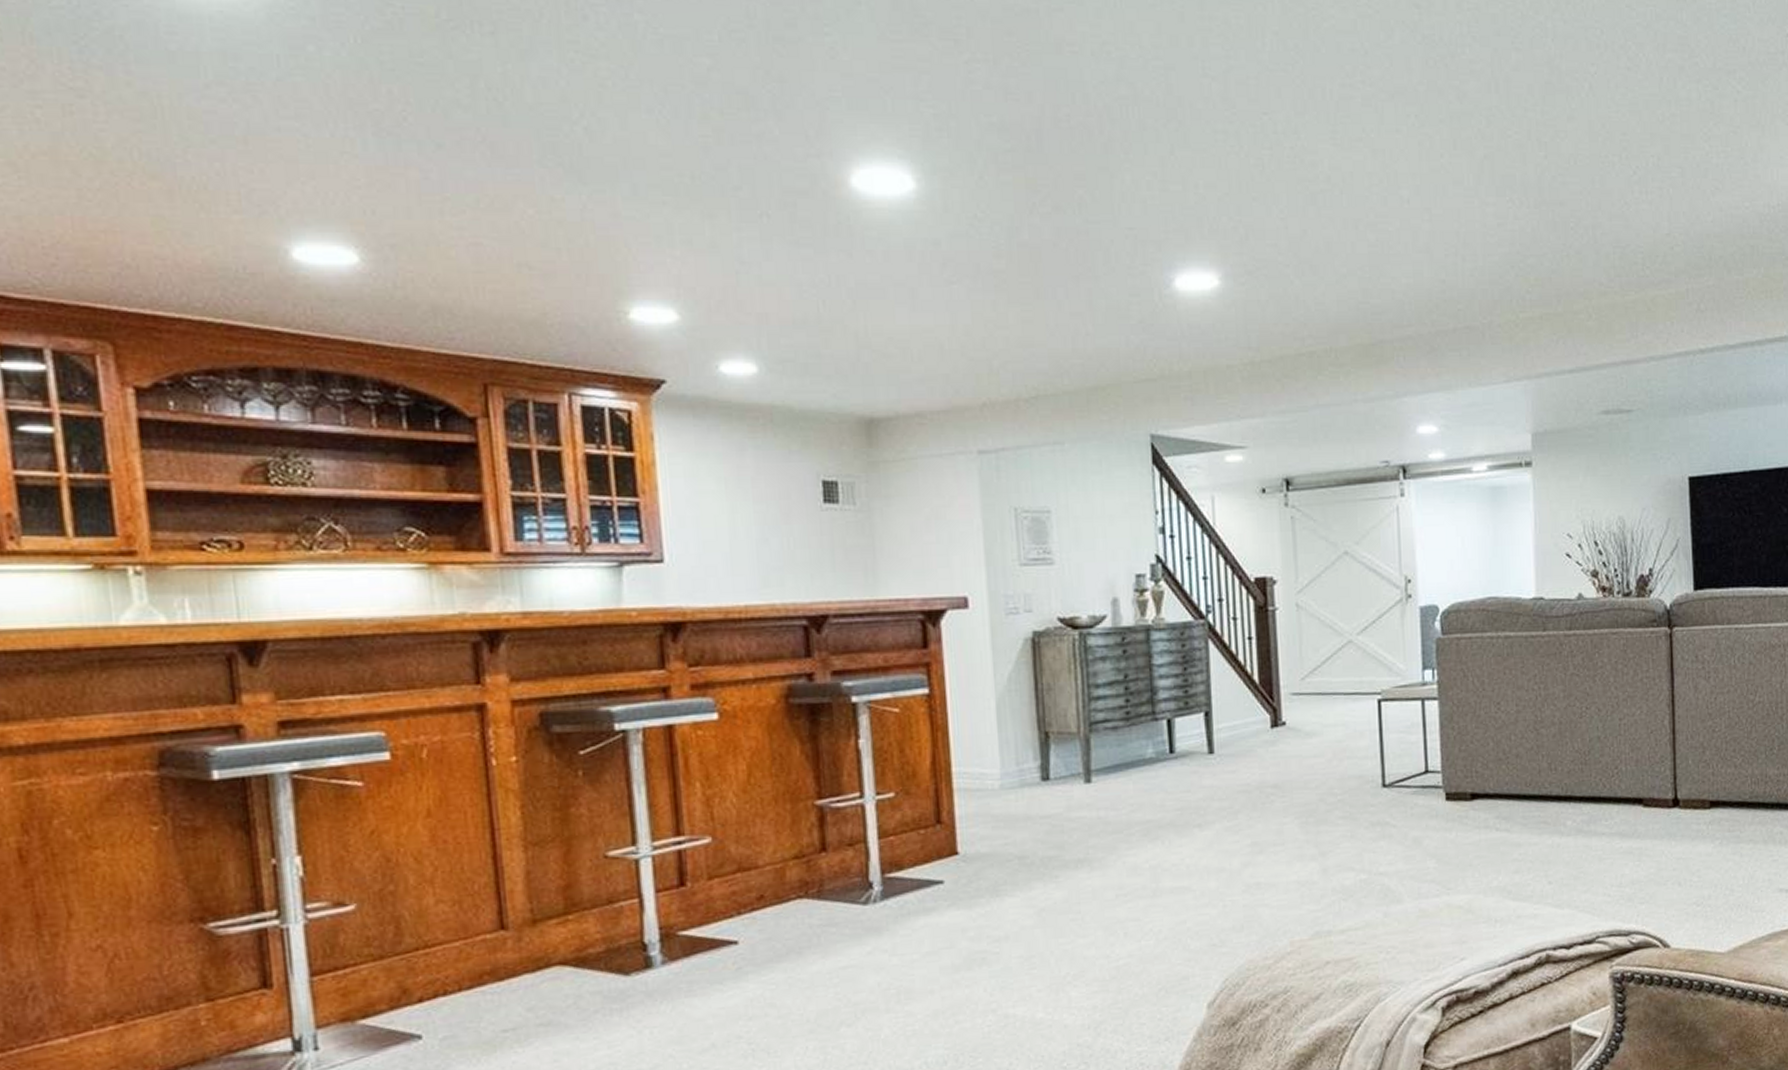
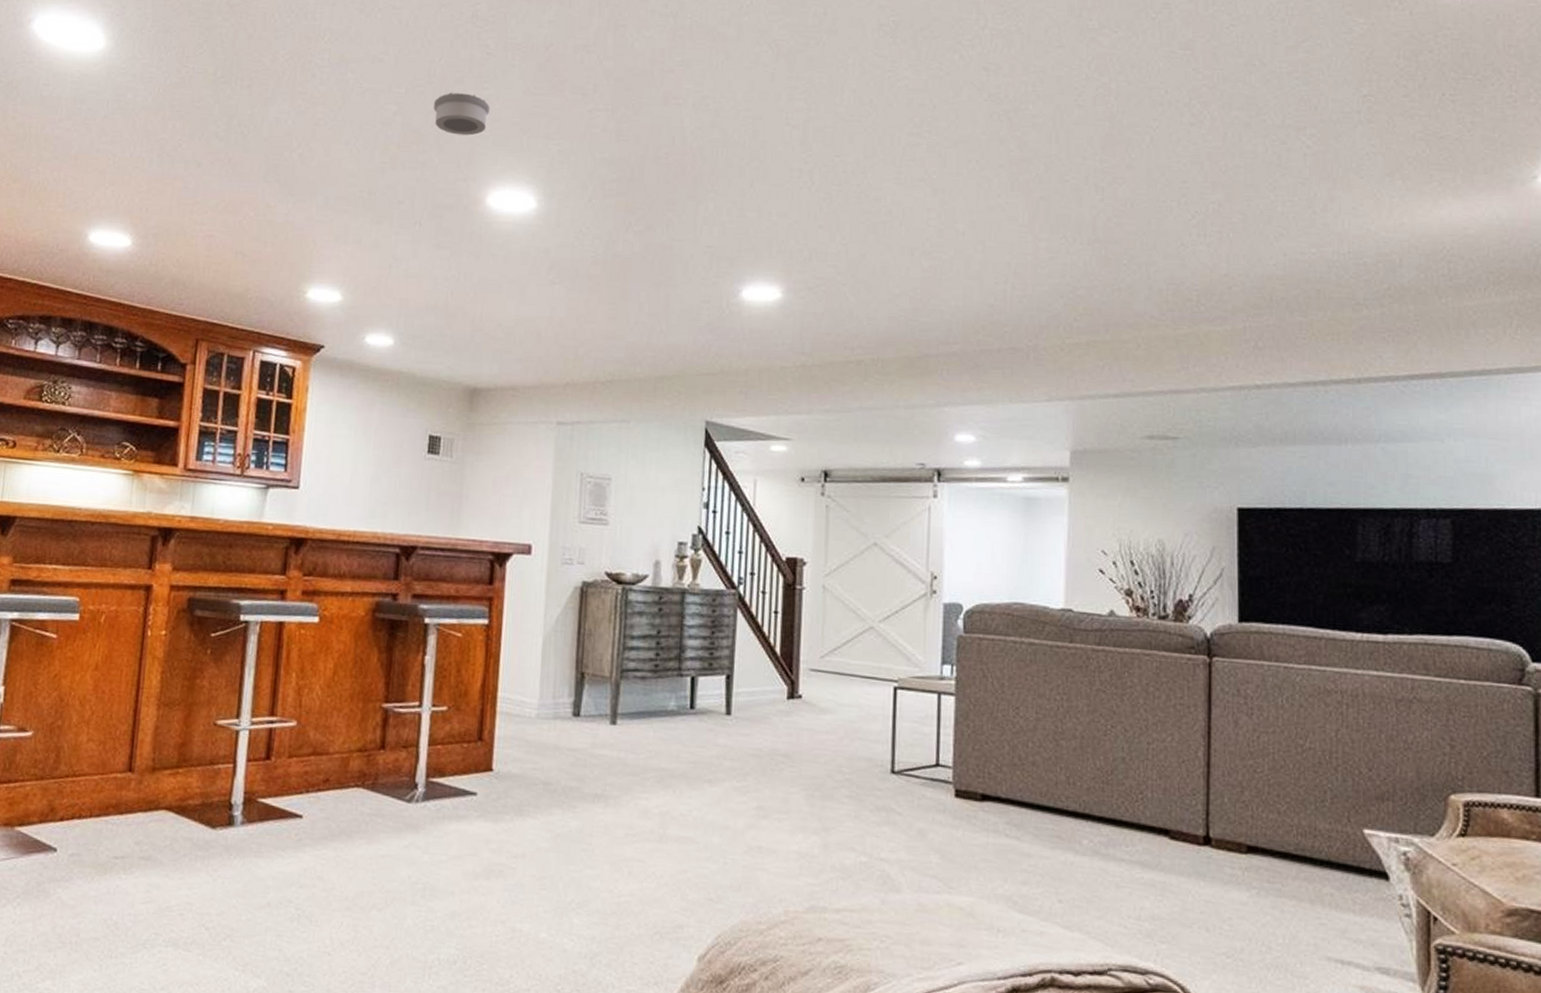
smoke detector: none [761,38,838,97] -> present [434,92,491,136]

